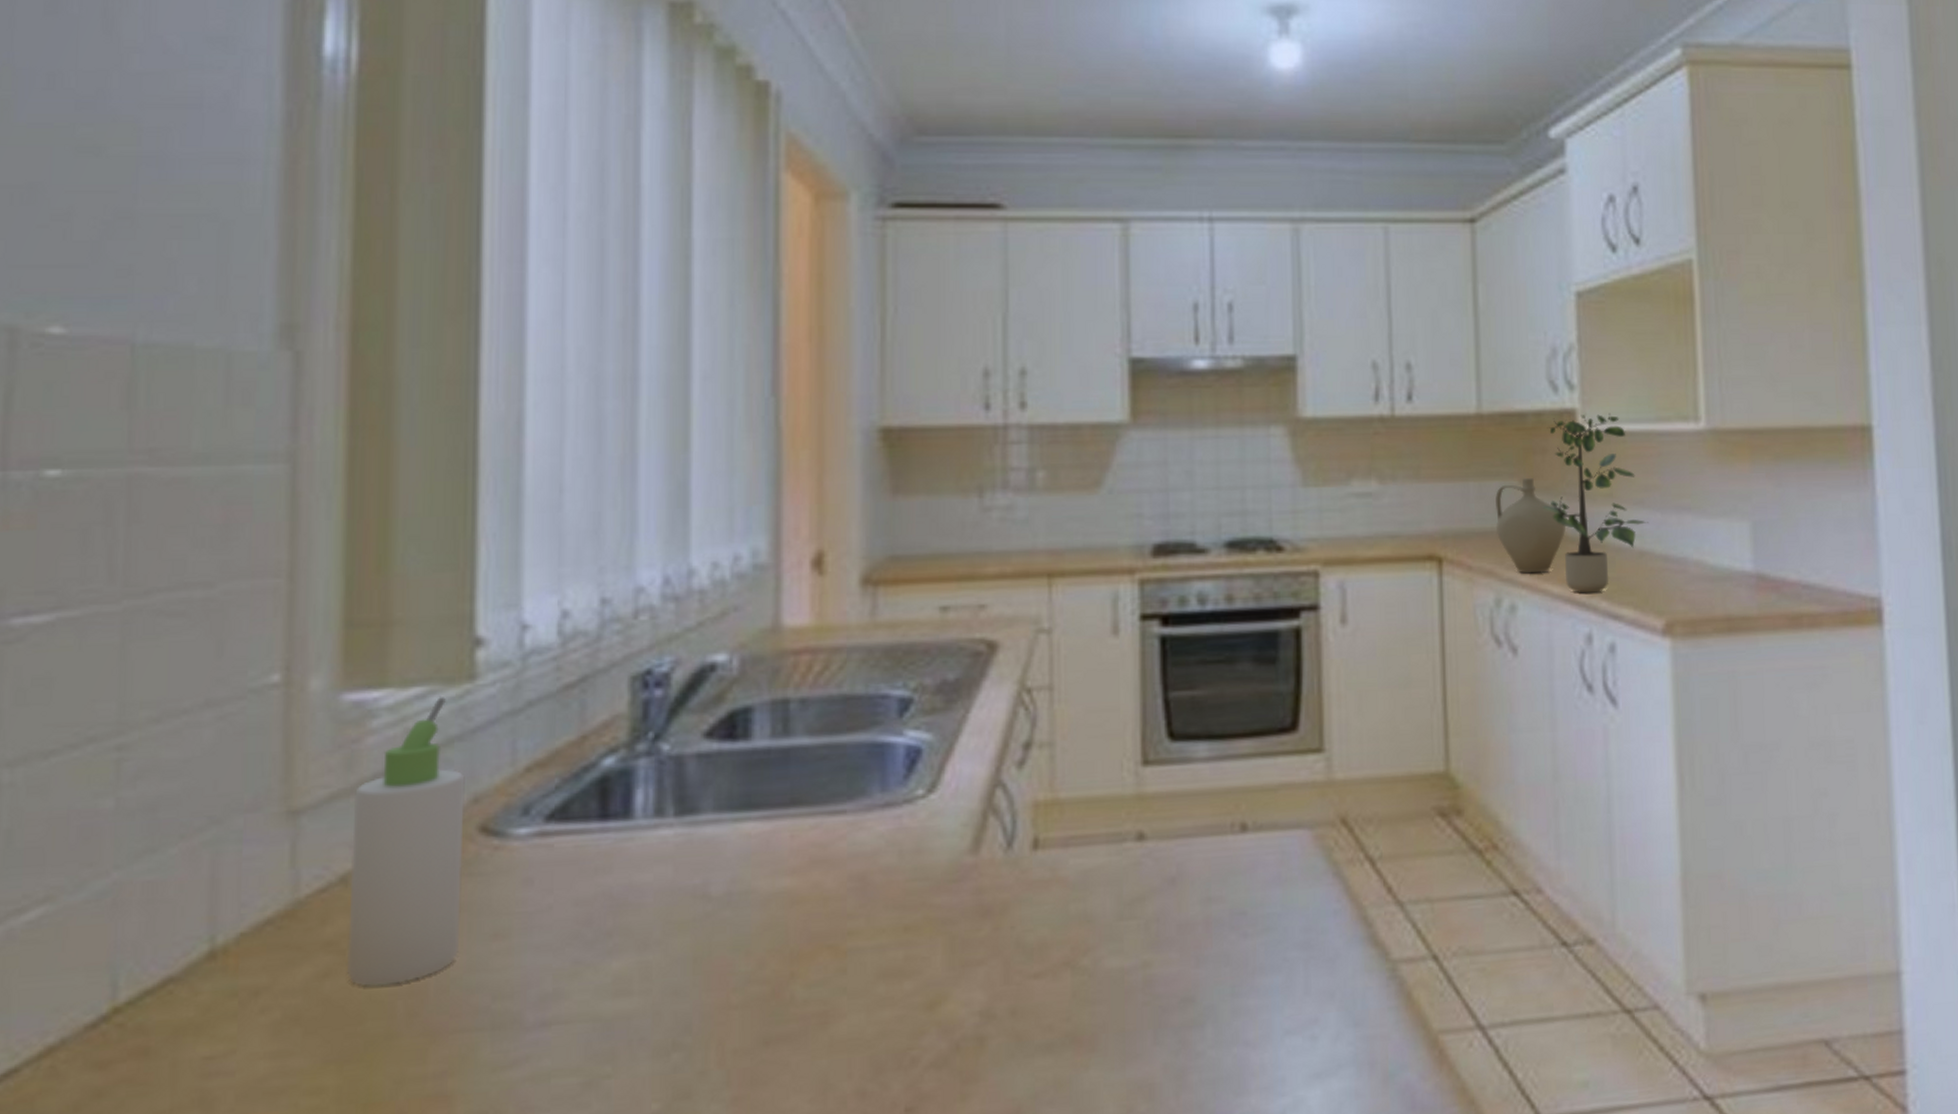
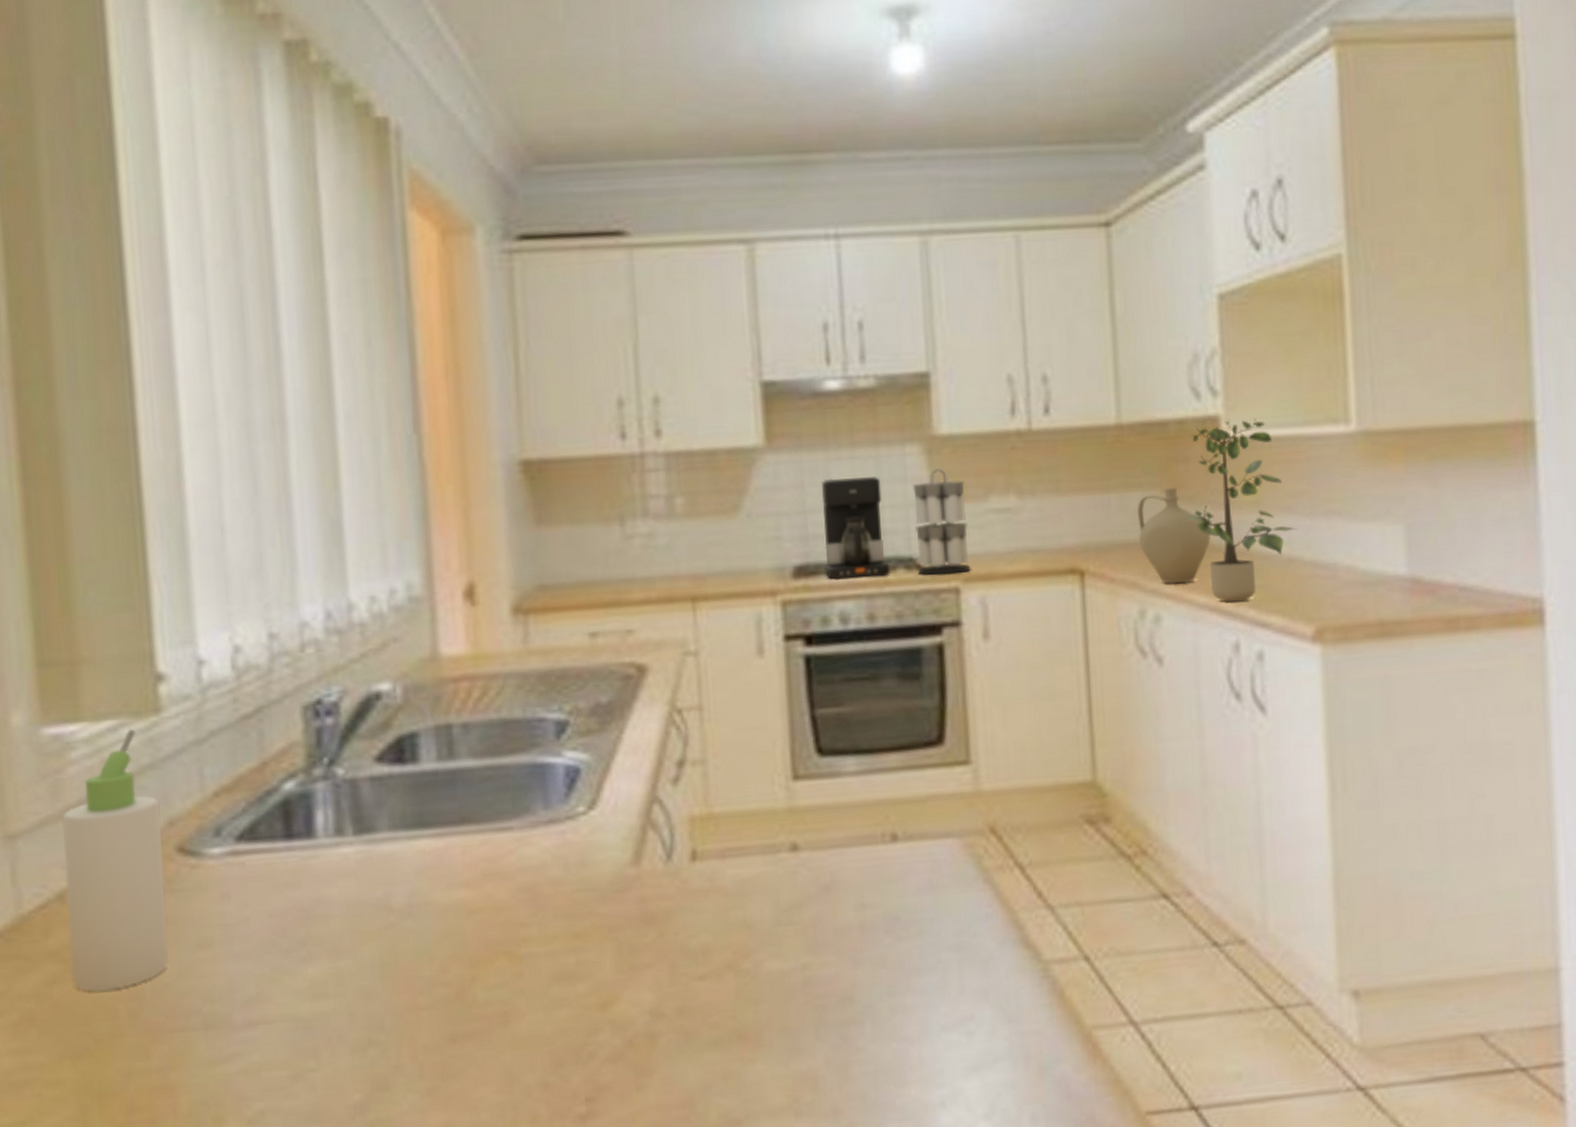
coffee maker: none [1184,457,1250,560] -> present [822,477,890,580]
spice rack: none [1276,451,1331,558] -> present [913,468,971,576]

